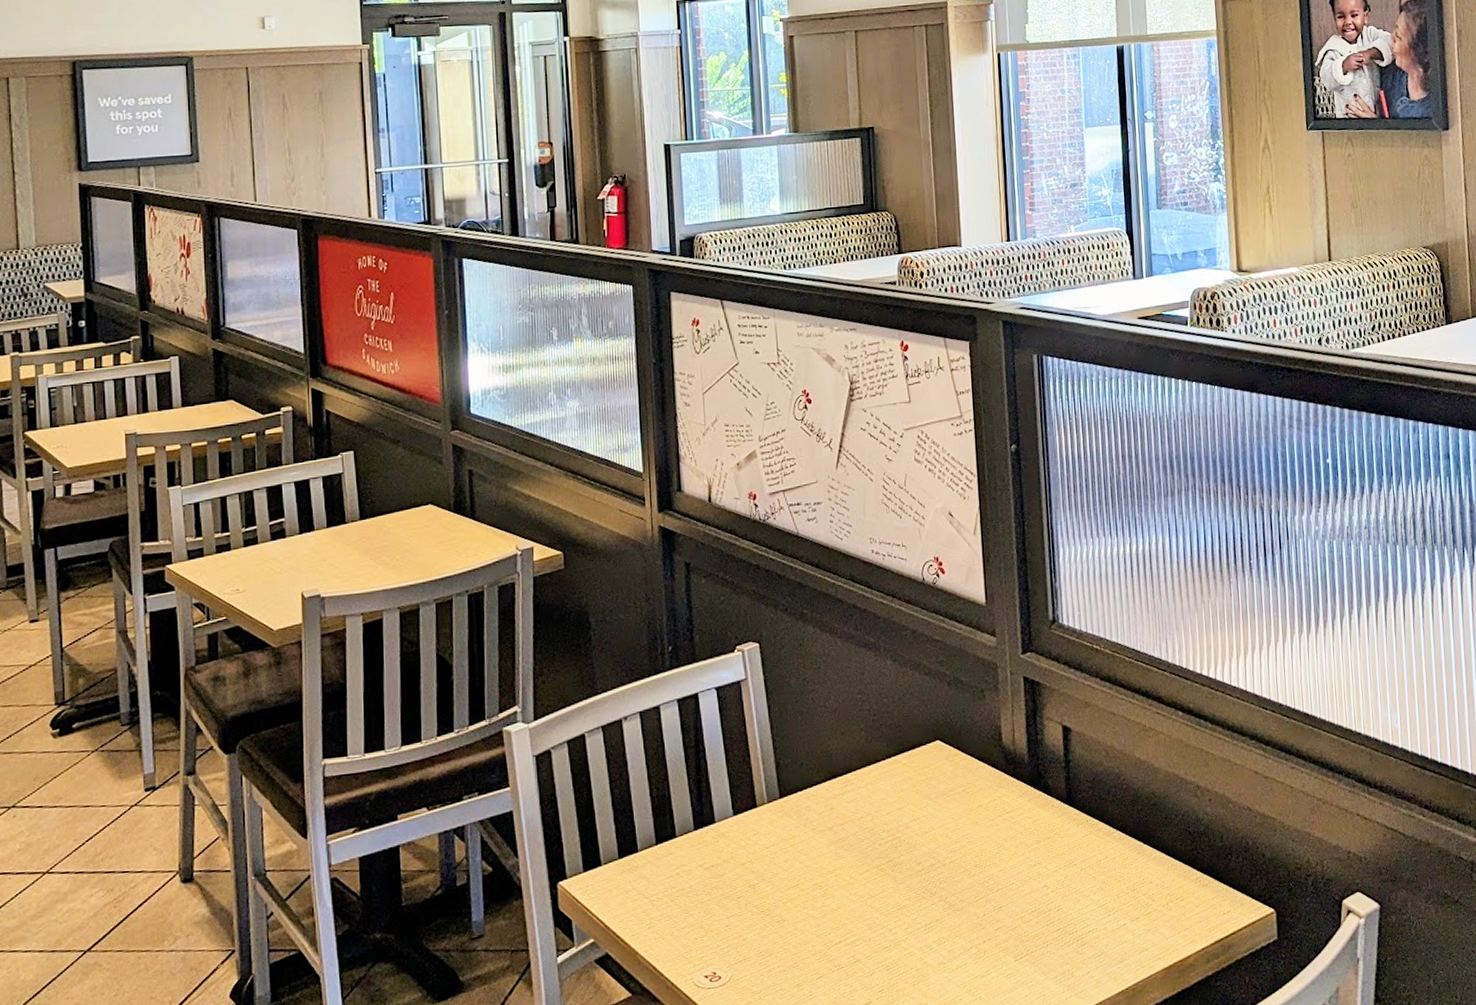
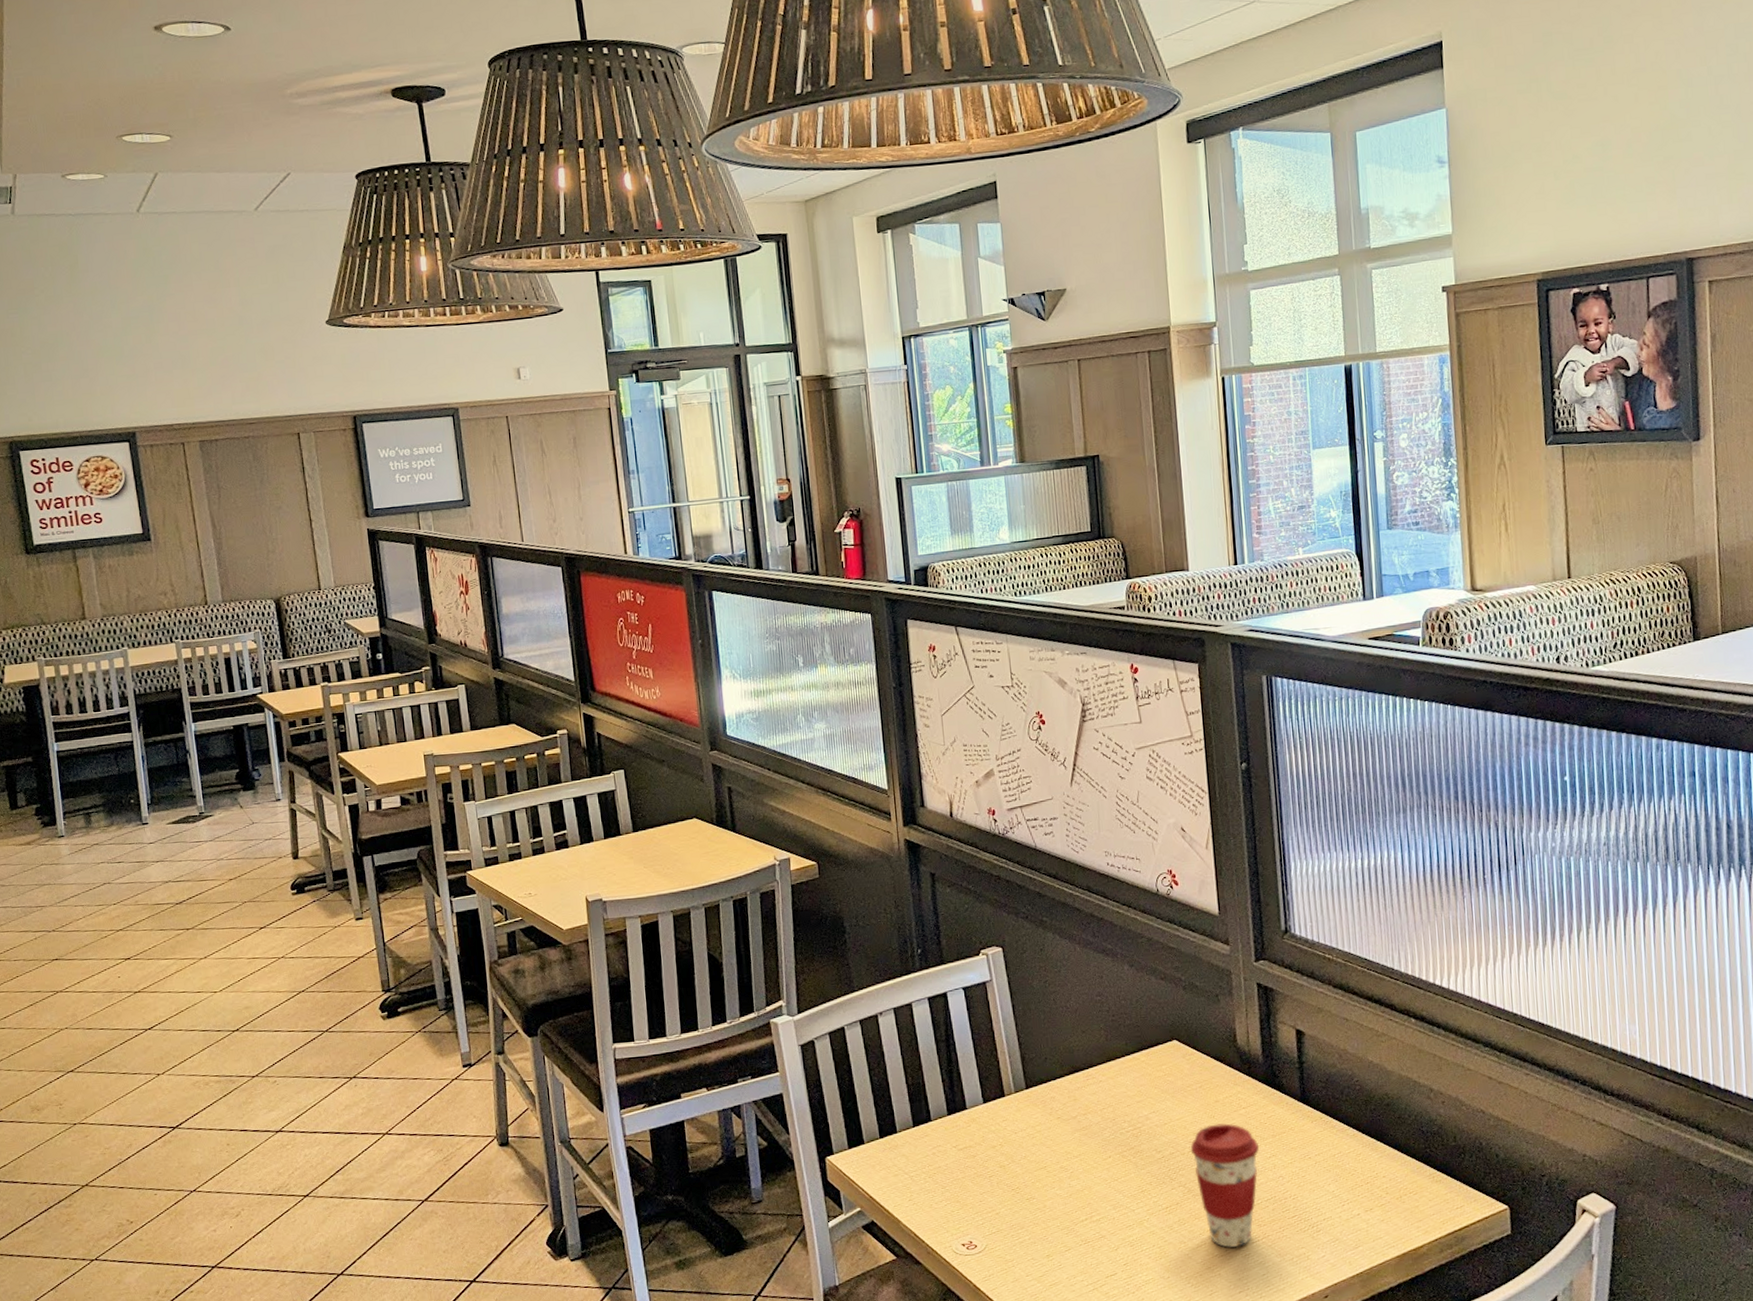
coffee cup: none [952,829,1024,967] -> present [1190,1123,1260,1248]

